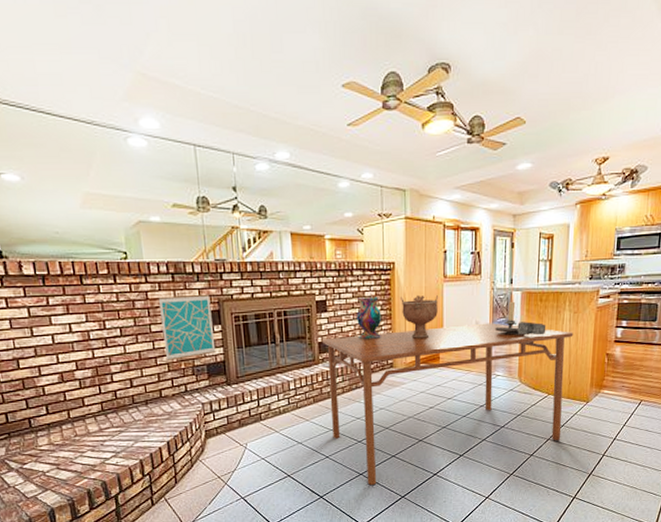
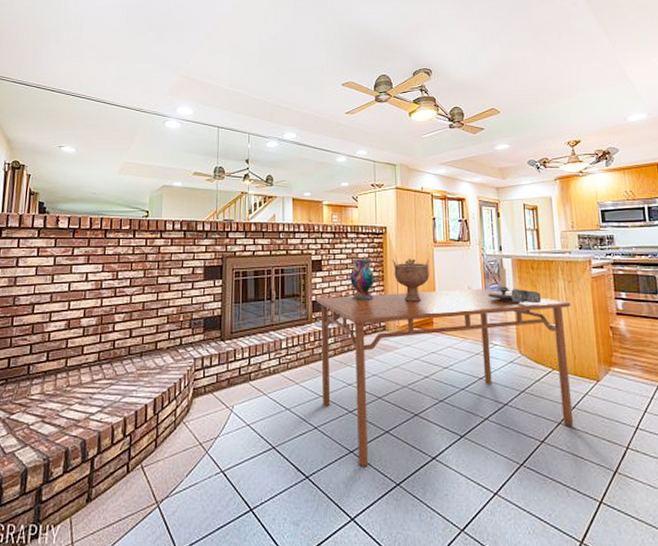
wall art: present [158,294,216,361] -> none [167,250,215,312]

